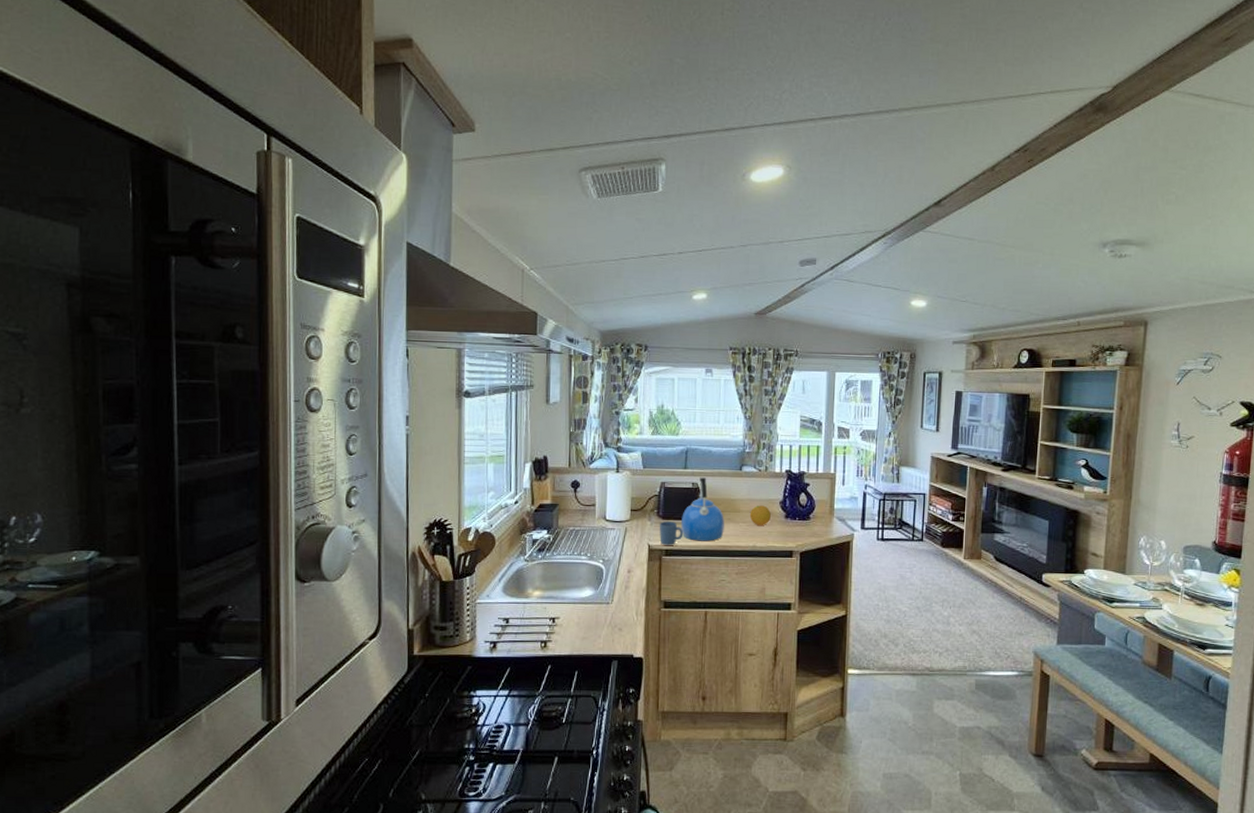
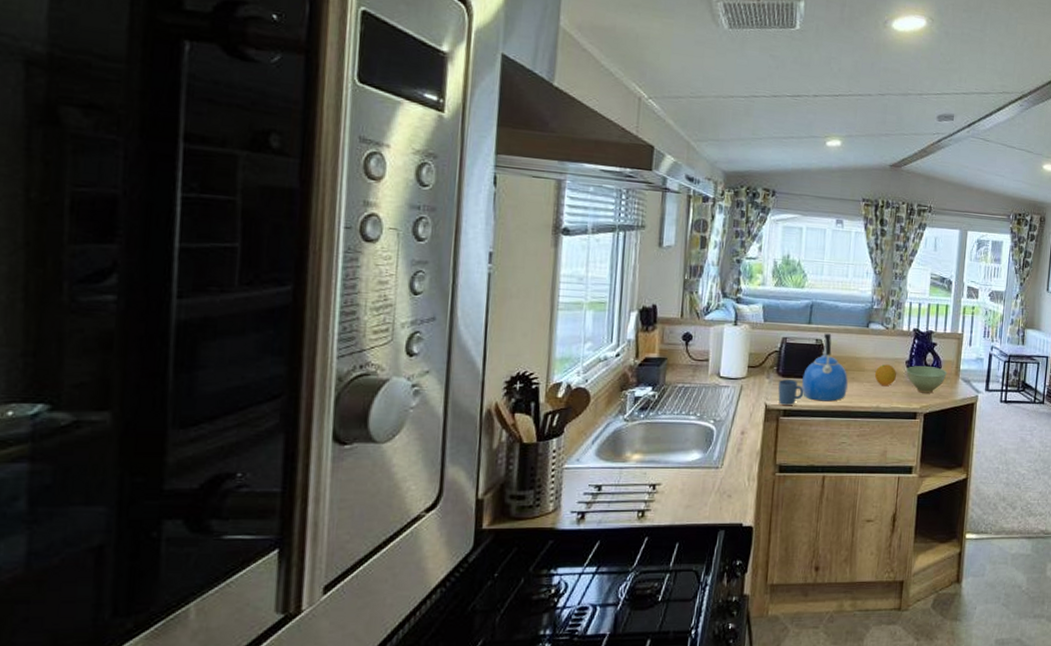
bowl: none [780,506,821,532] -> present [906,366,947,393]

